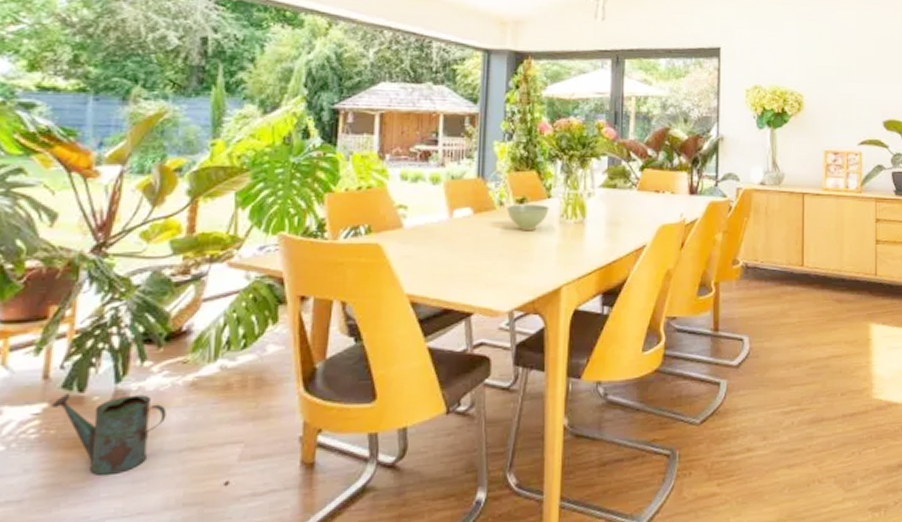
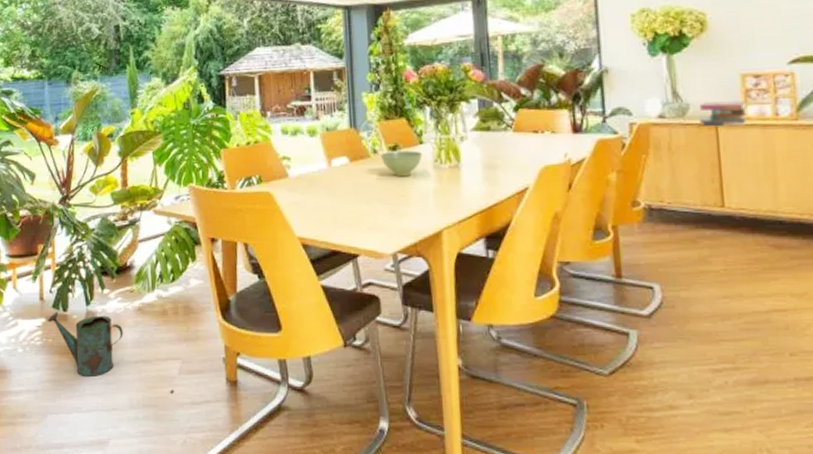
books: none [790,172,827,196] -> present [698,100,747,127]

